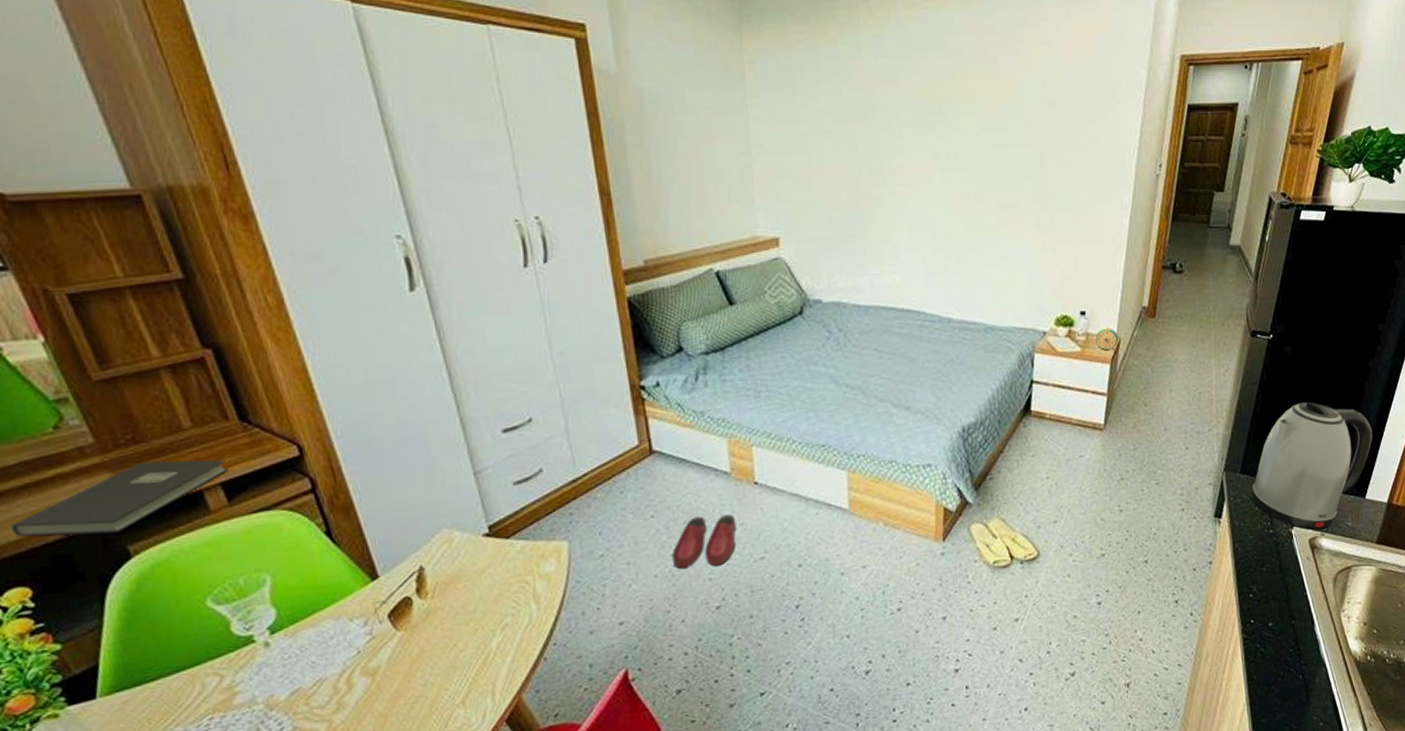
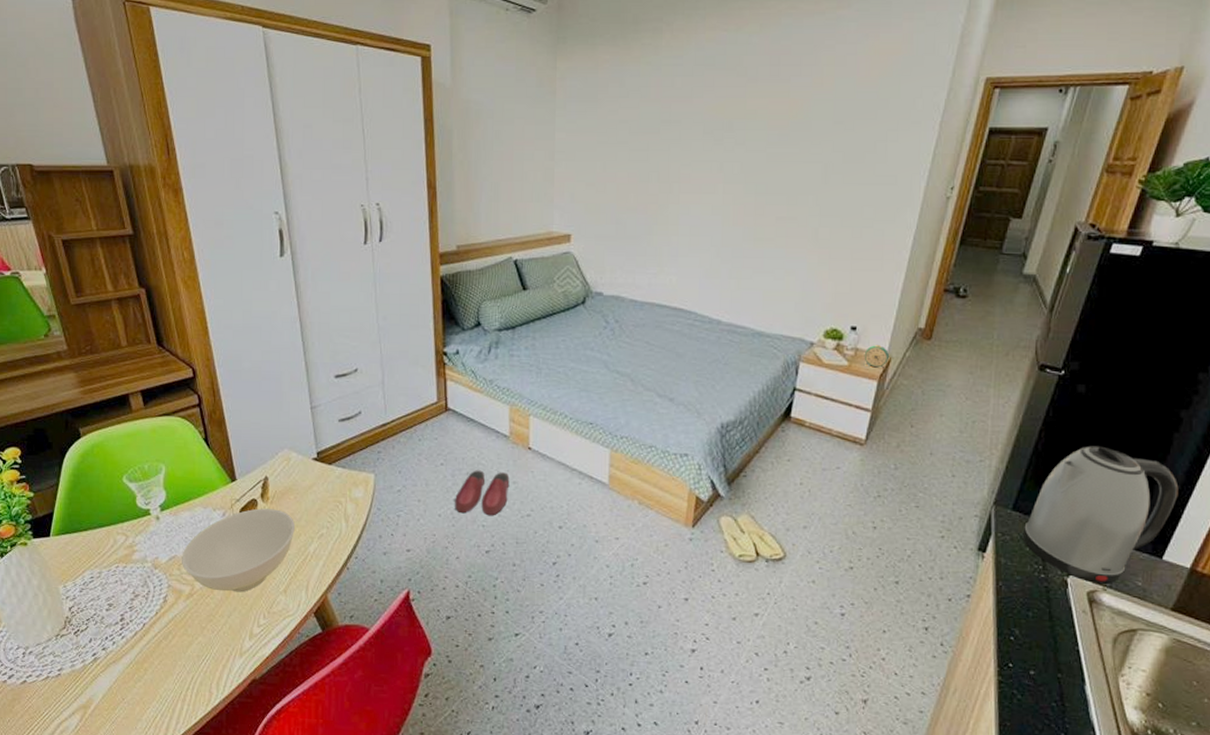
book: present [11,459,228,538] -> none [14,368,146,417]
bowl: none [309,604,468,721] -> present [182,508,295,592]

